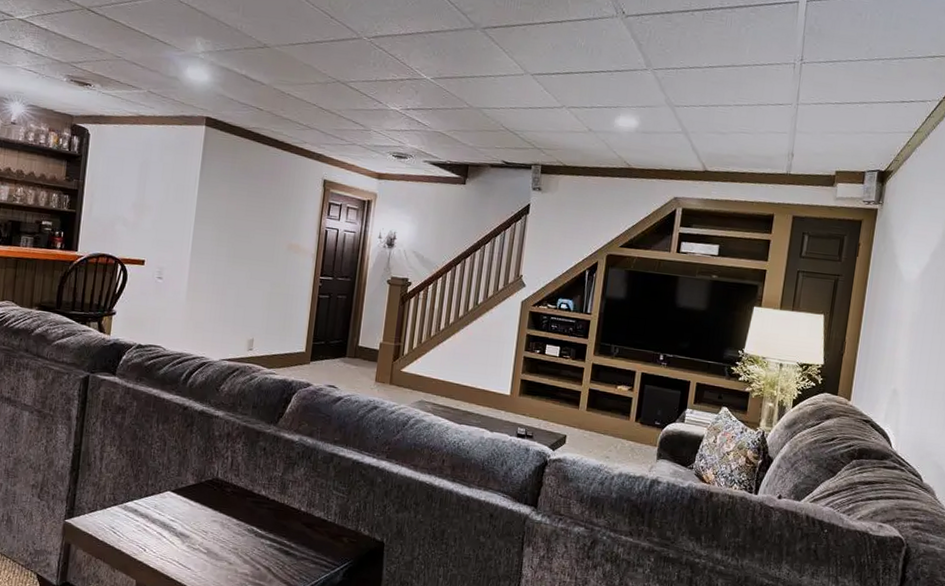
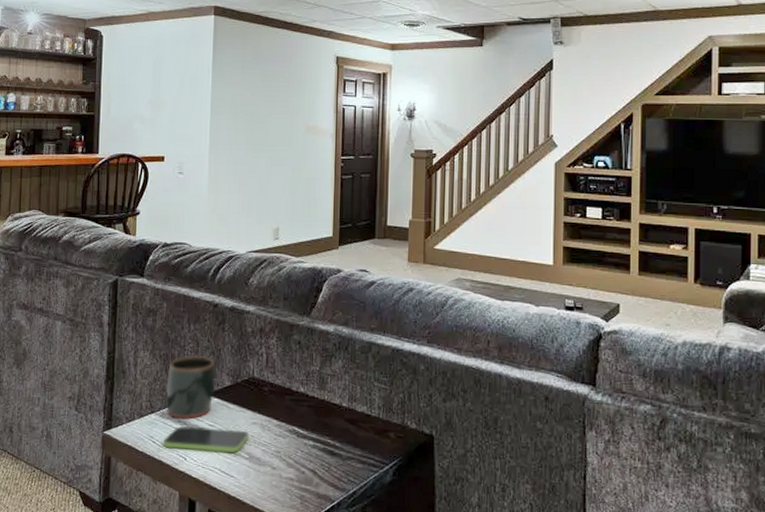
phone: none [124,518,208,547] -> present [163,425,248,453]
mug: none [129,453,181,513] -> present [165,355,215,419]

